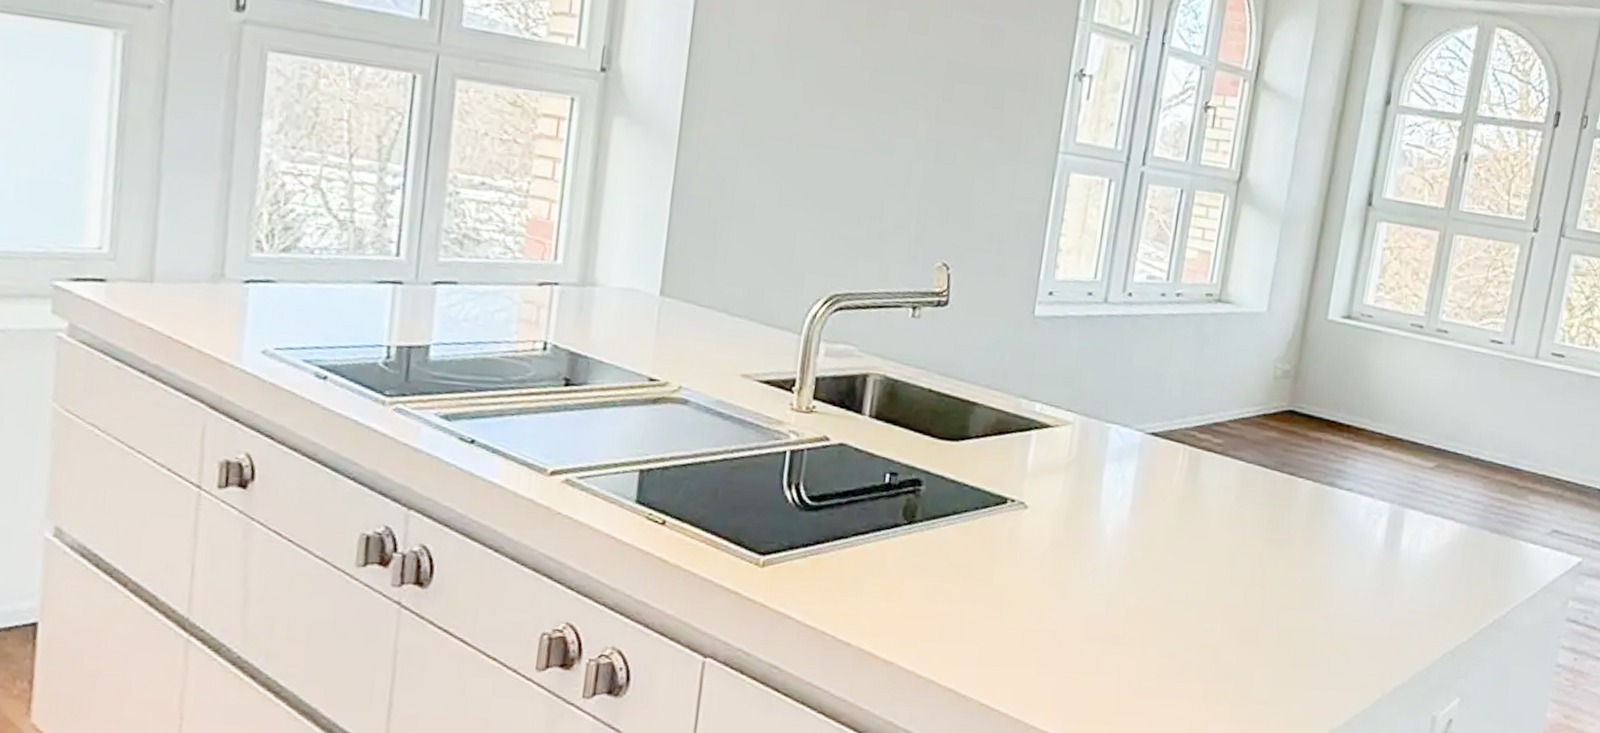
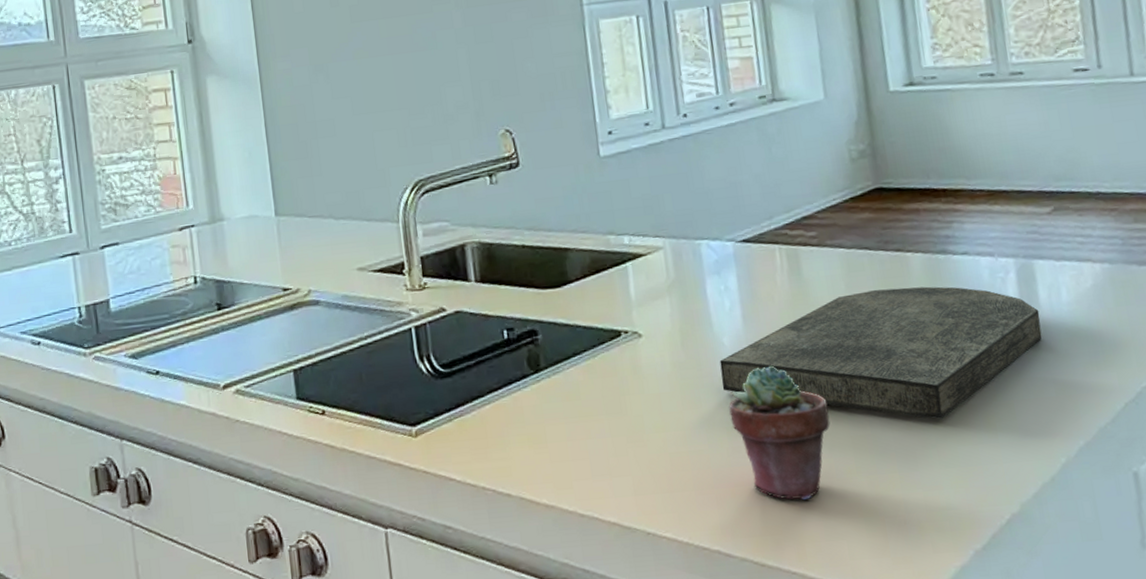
cutting board: none [1092,507,1398,640] -> present [719,286,1042,419]
potted succulent: none [1092,561,1188,696] -> present [729,365,831,501]

